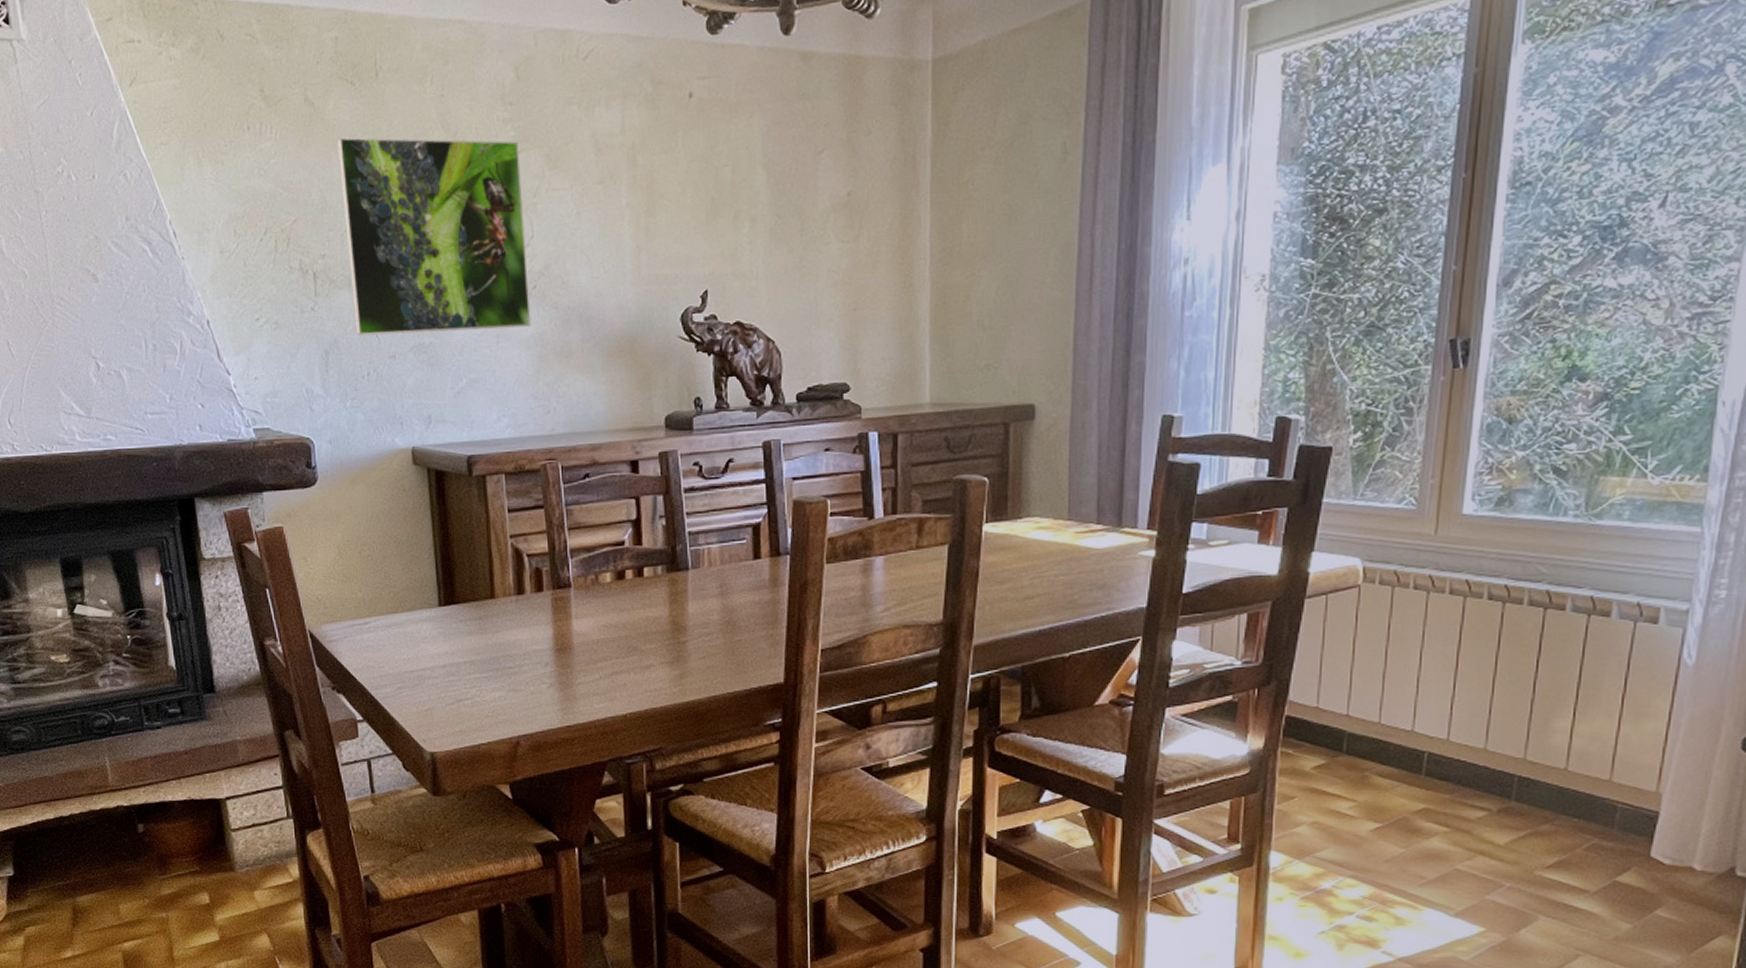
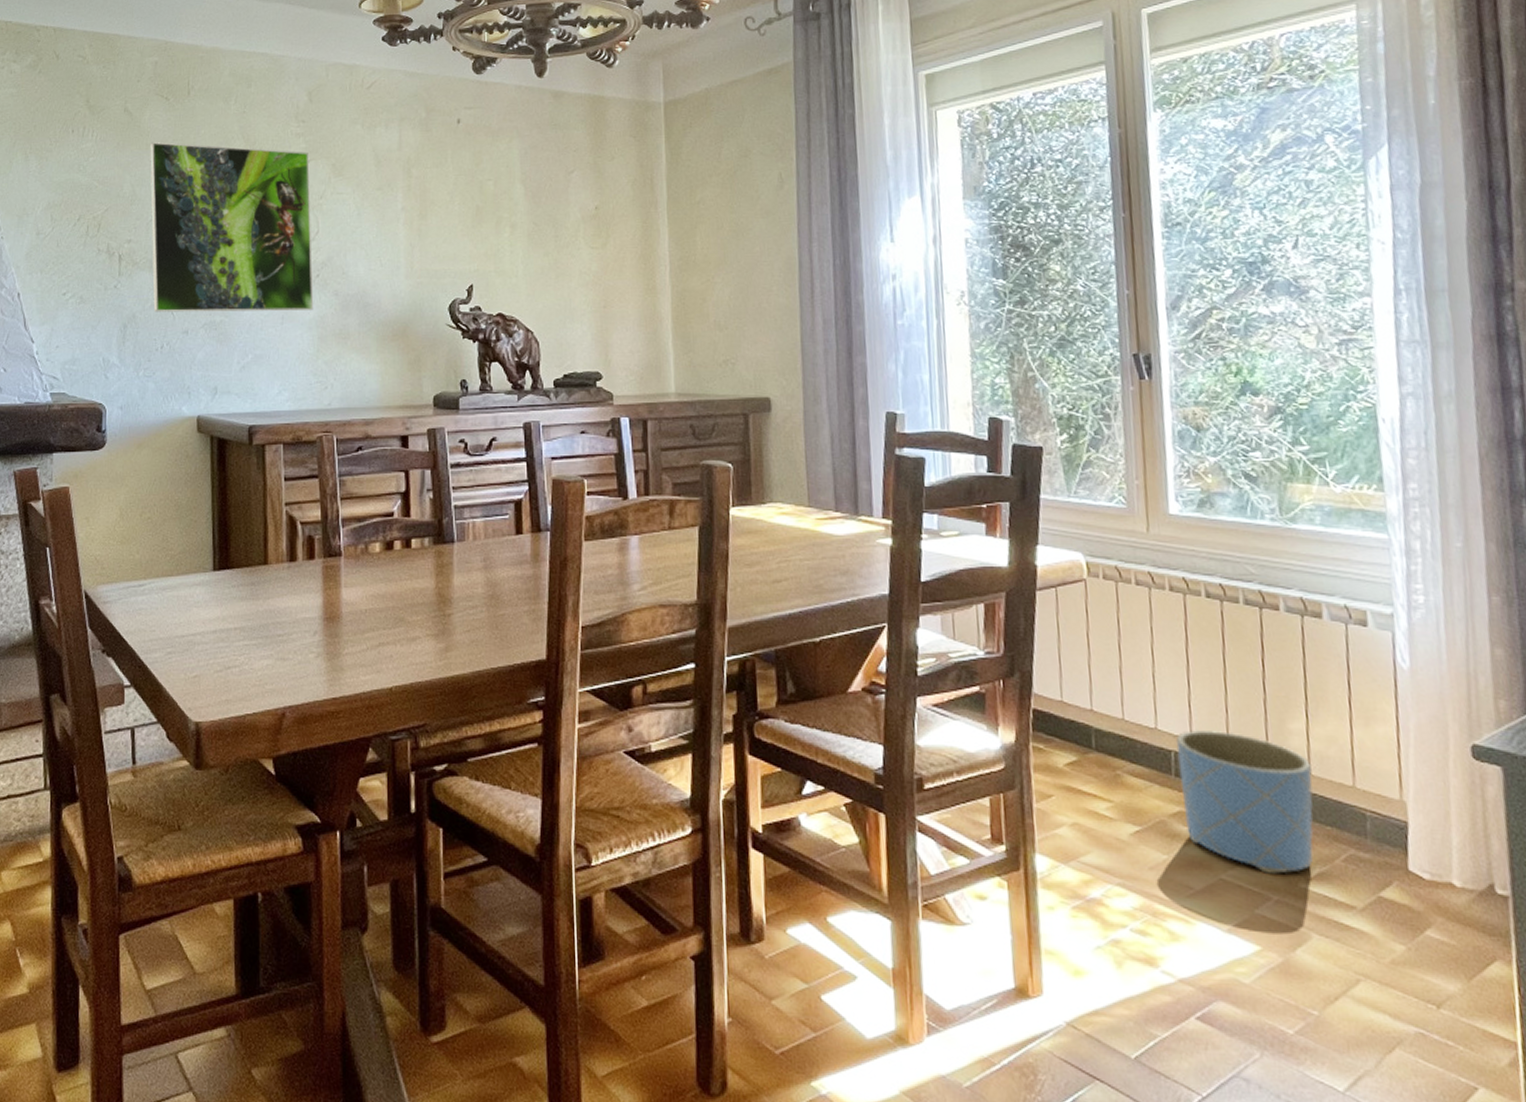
planter: none [1428,732,1569,863] -> present [1175,730,1313,874]

